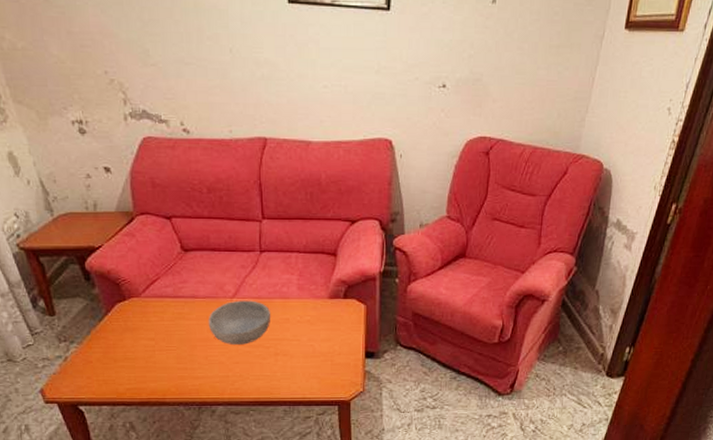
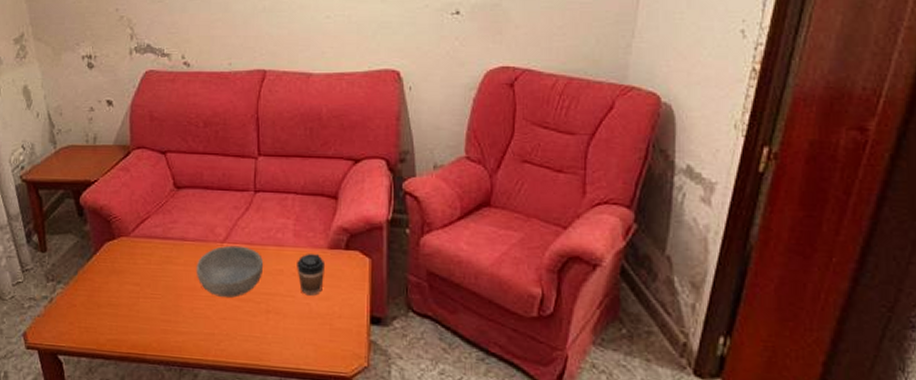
coffee cup: none [301,304,327,338] -> present [297,254,326,296]

